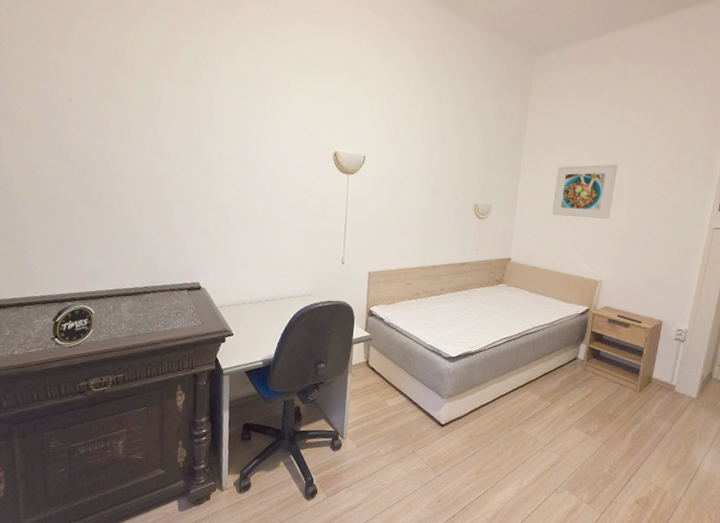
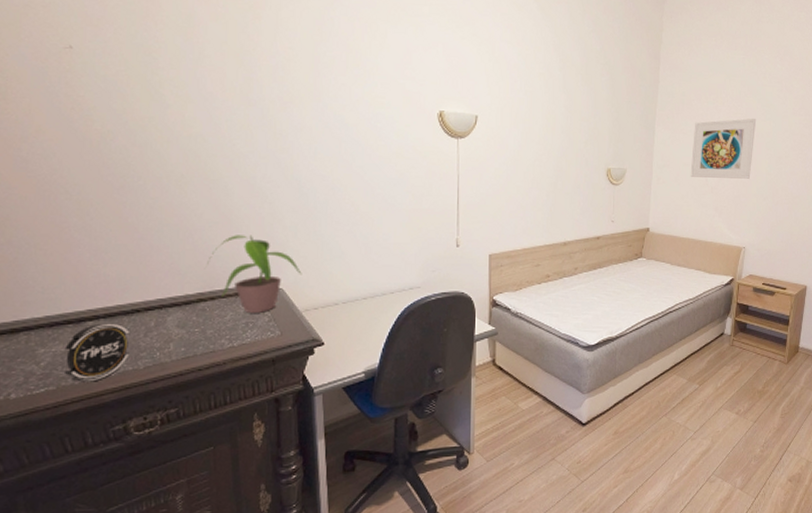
potted plant: none [152,244,220,306] -> present [207,235,302,313]

